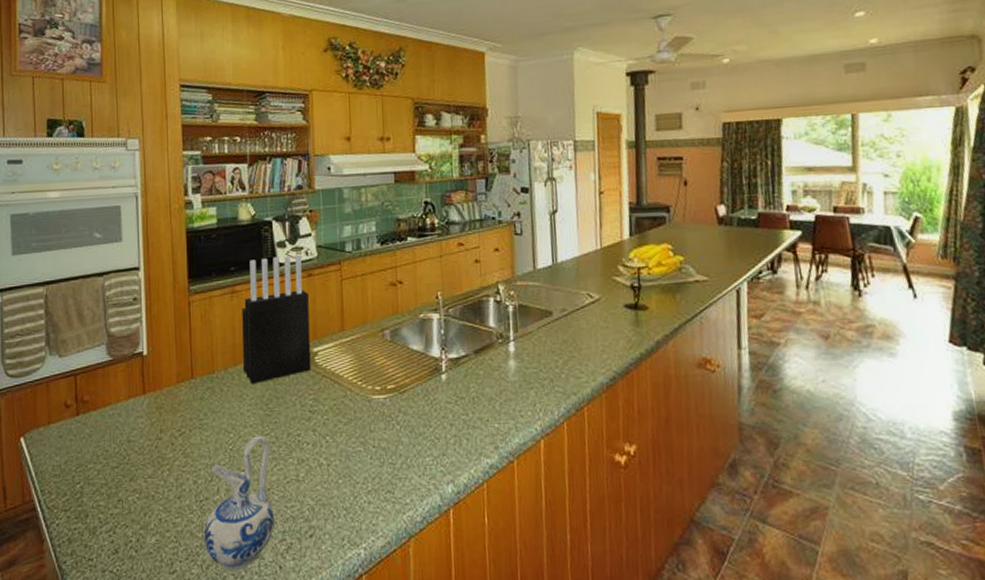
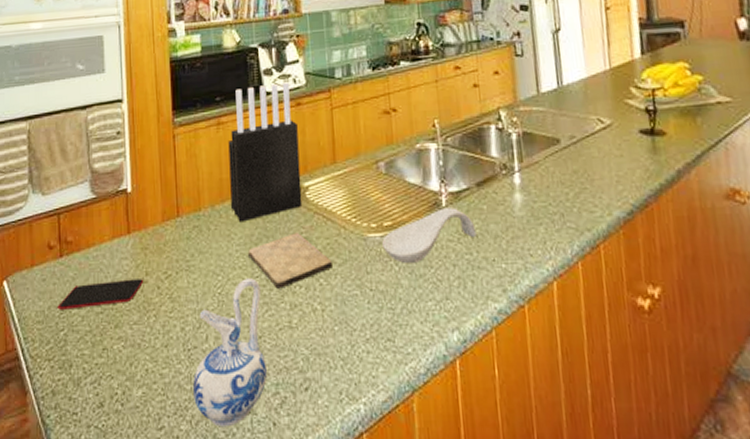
smartphone: none [72,436,159,464] -> present [56,279,144,310]
cutting board: none [259,394,338,445] -> present [248,233,332,289]
spoon rest: none [385,373,473,423] -> present [382,207,476,263]

